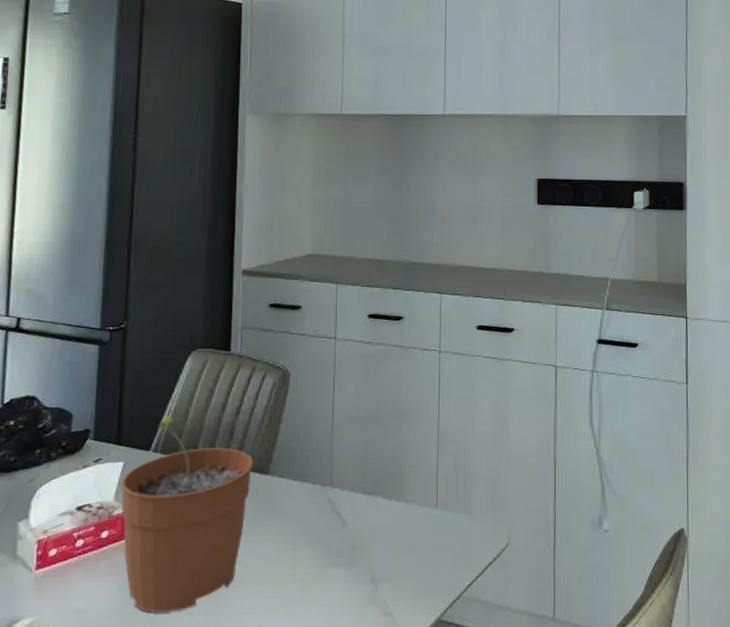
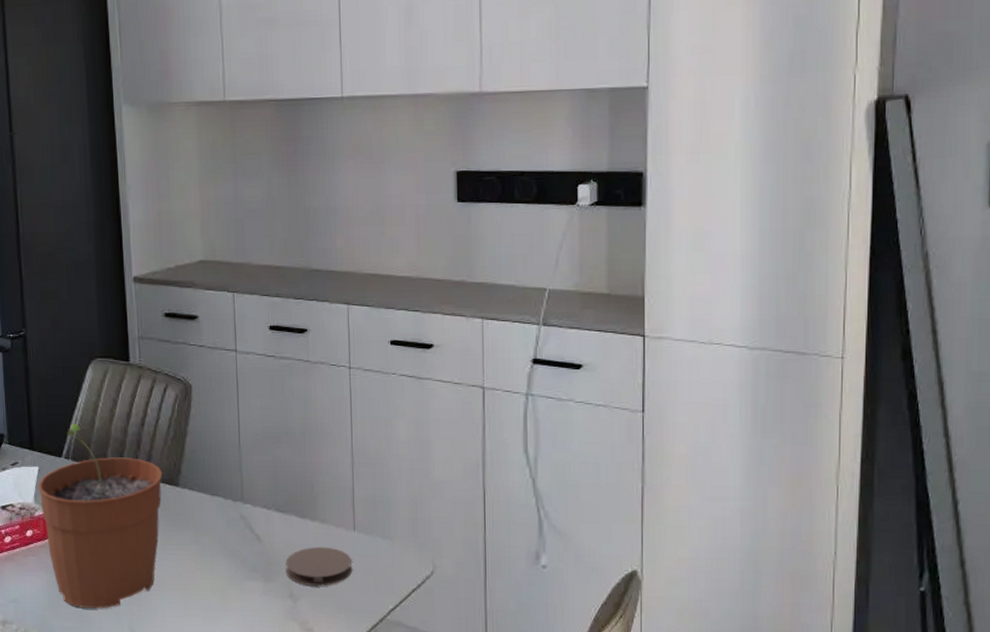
coaster: none [369,526,434,568] -> present [285,546,353,586]

